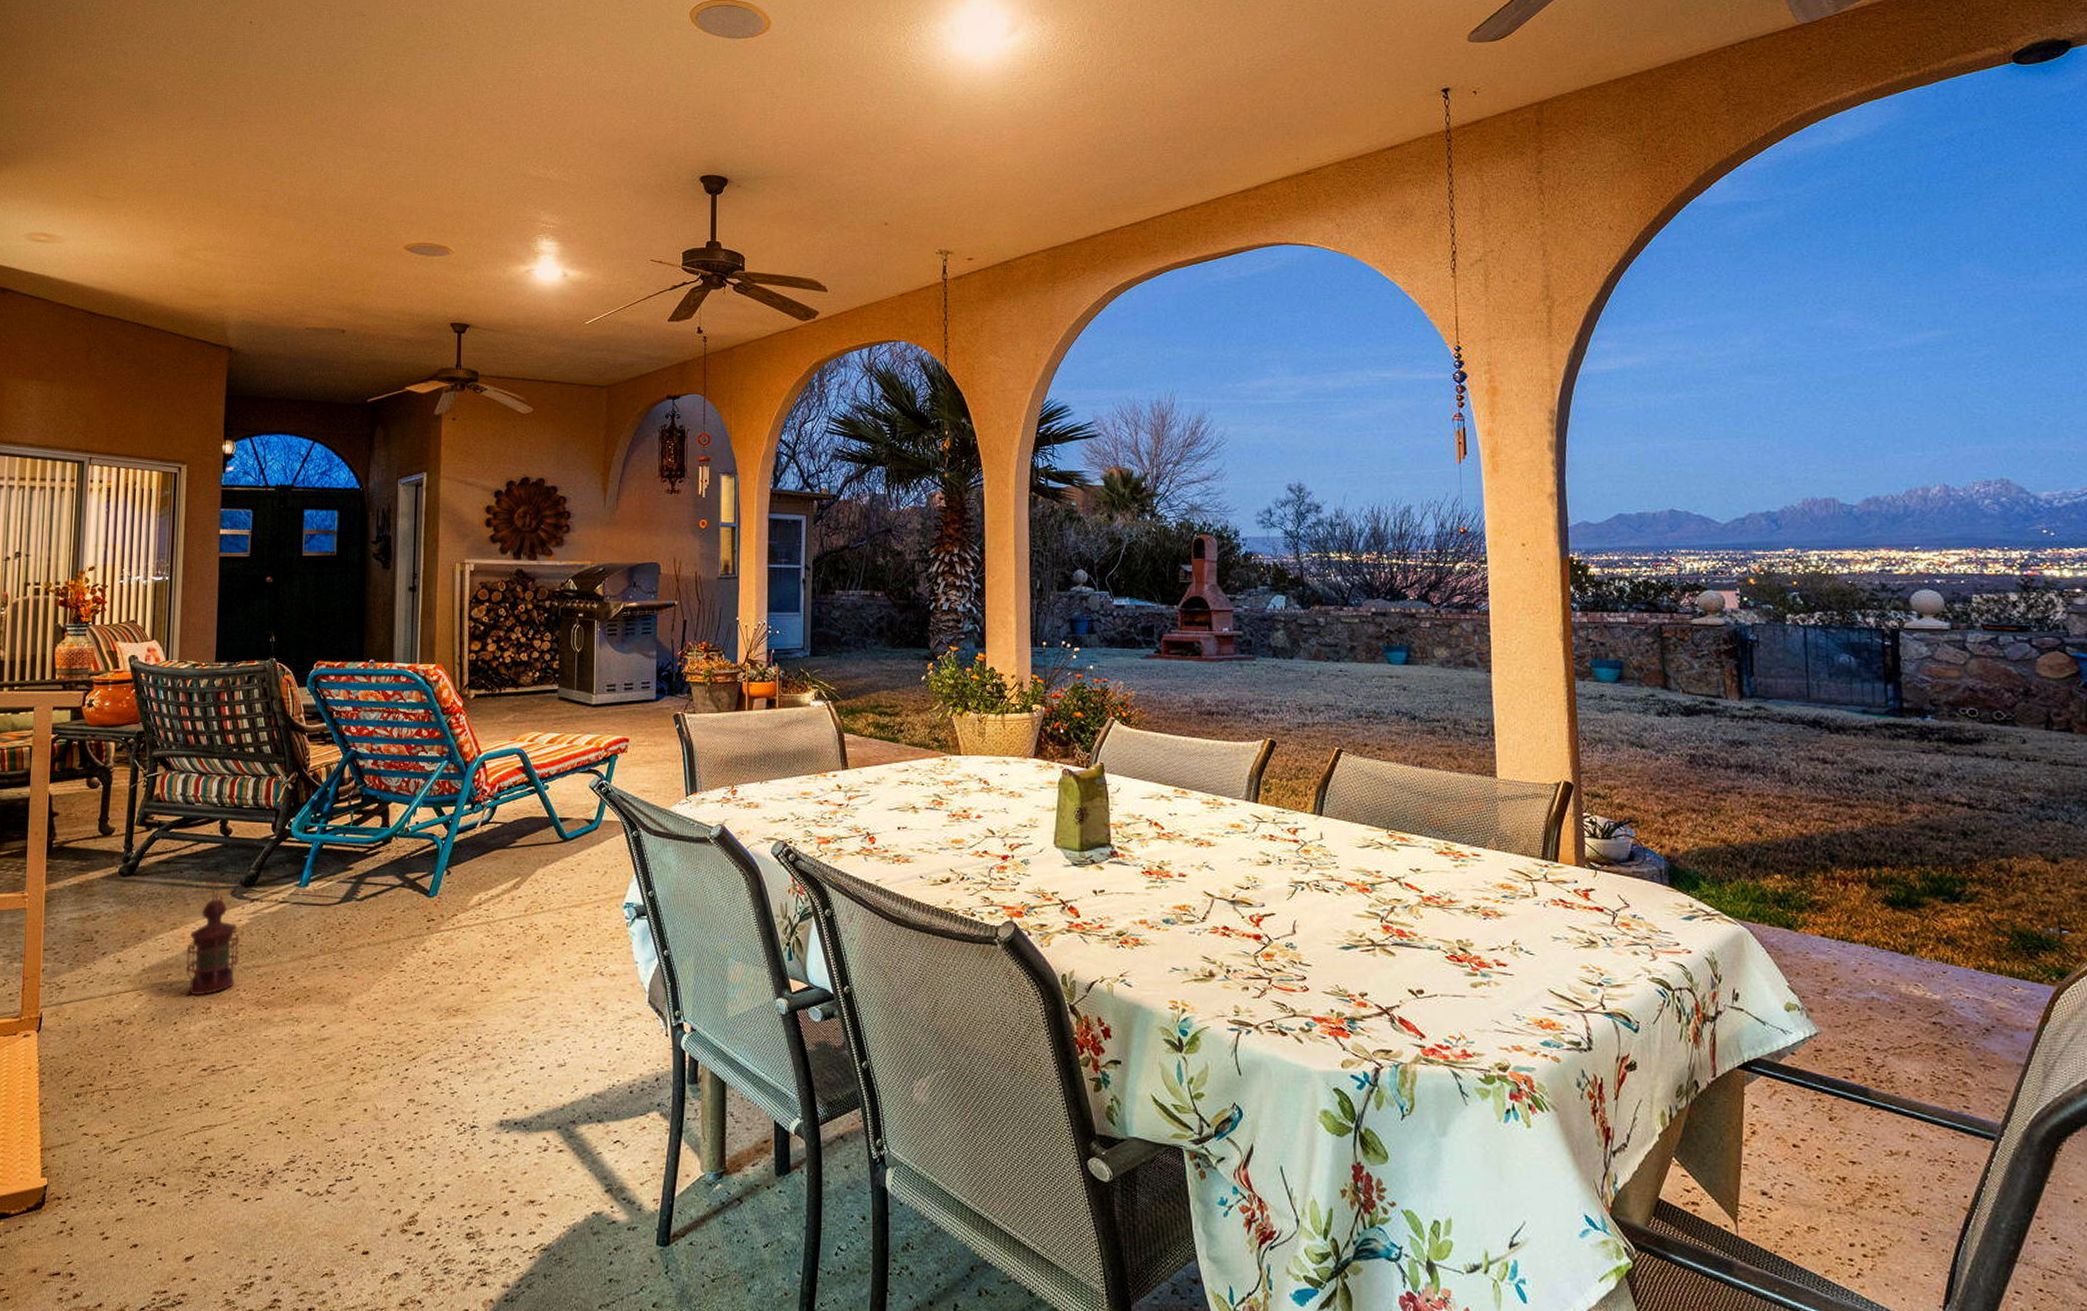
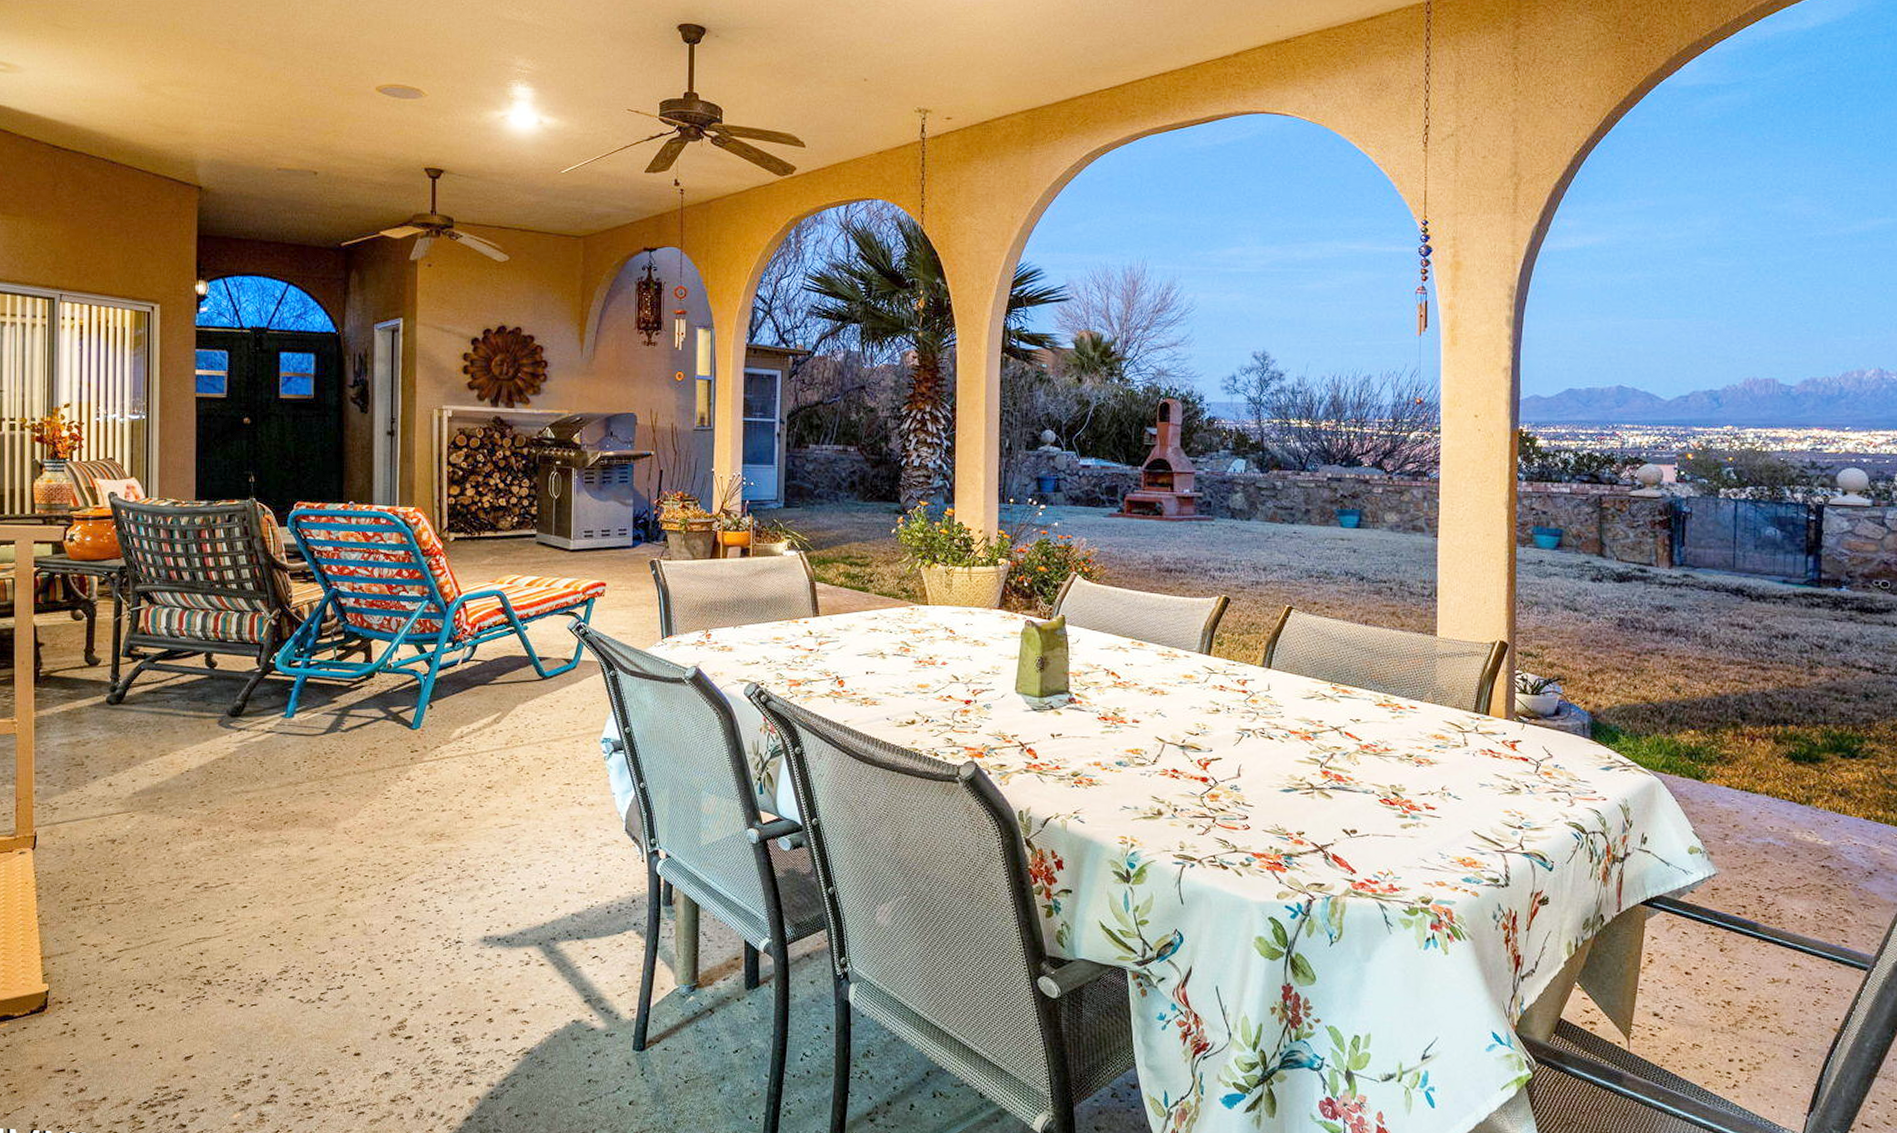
lantern: present [186,878,240,996] -> none [176,708,228,819]

